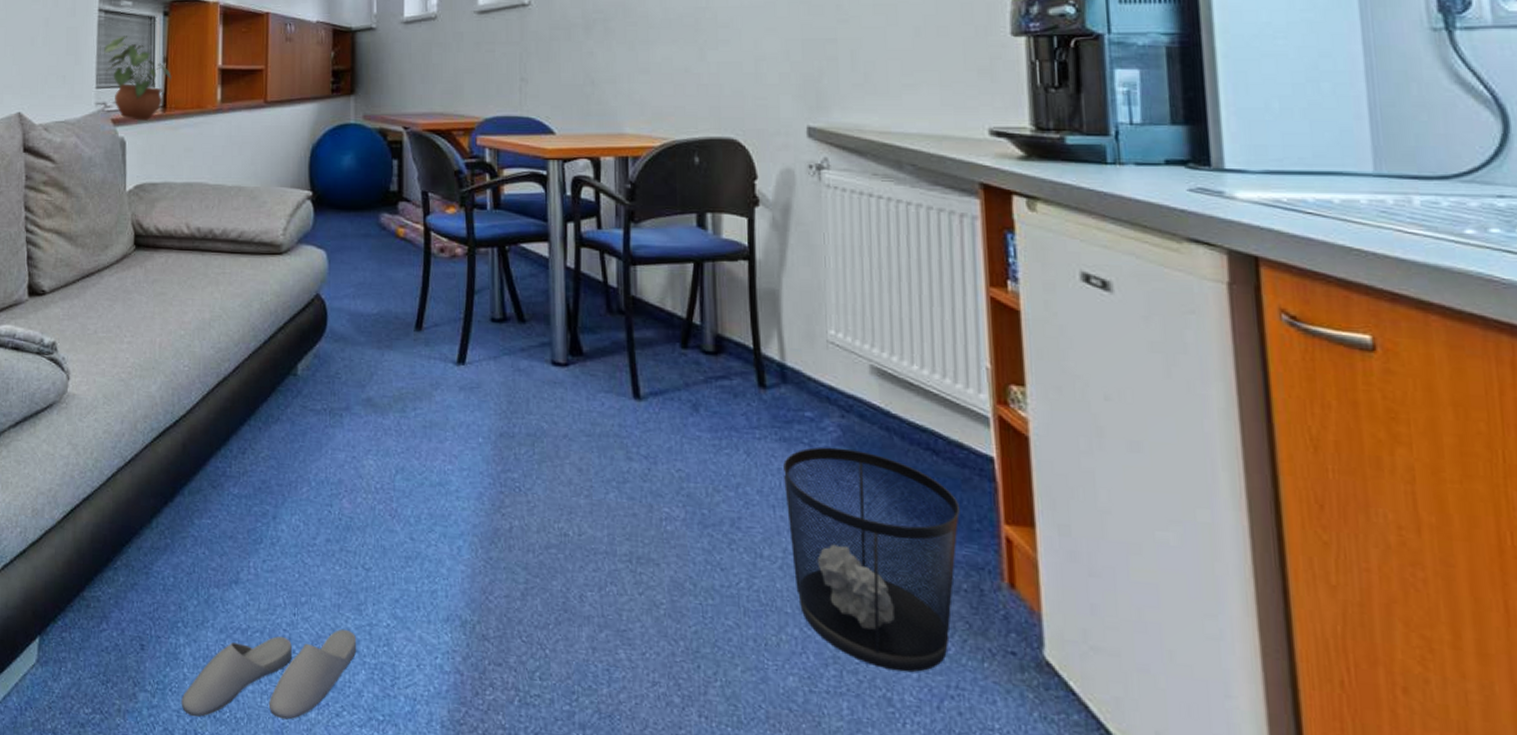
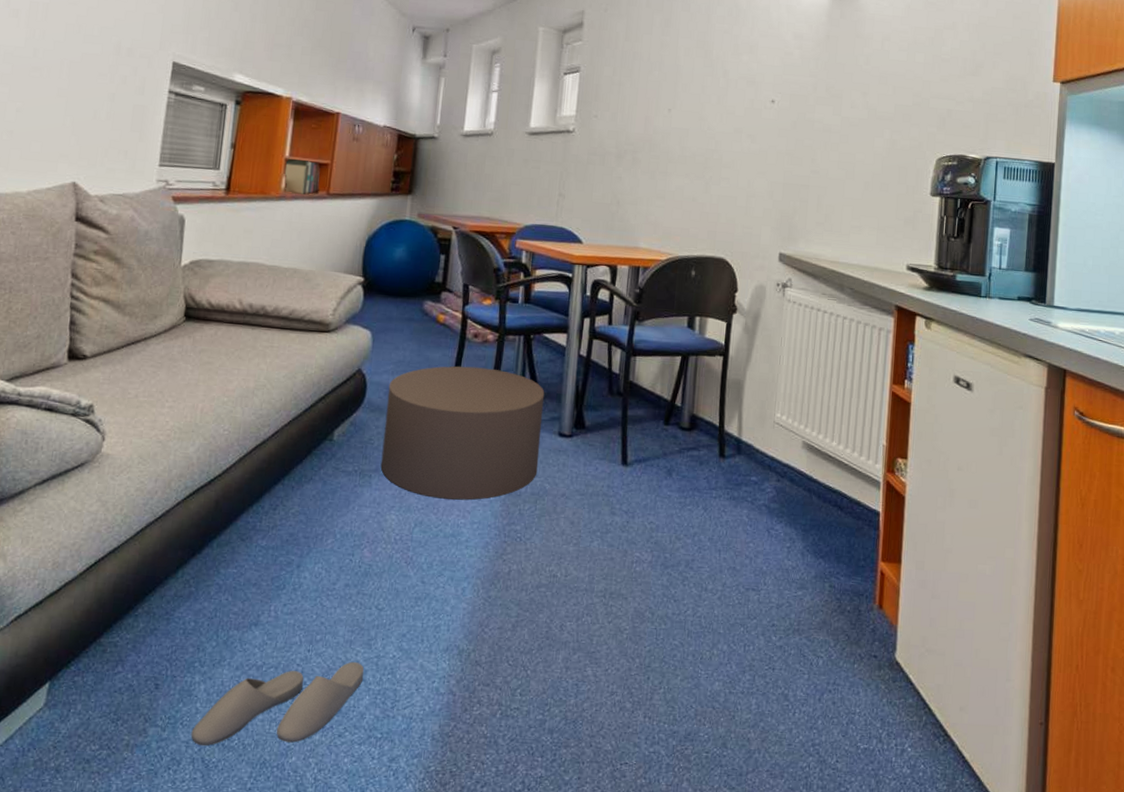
potted plant: present [104,36,172,121] -> none [171,119,238,201]
books: none [219,68,256,106] -> present [283,159,320,195]
pouf: none [351,286,531,443] -> present [380,366,545,500]
waste bin: present [783,447,961,672] -> none [729,504,853,674]

